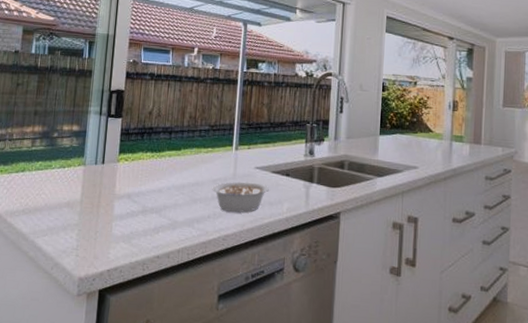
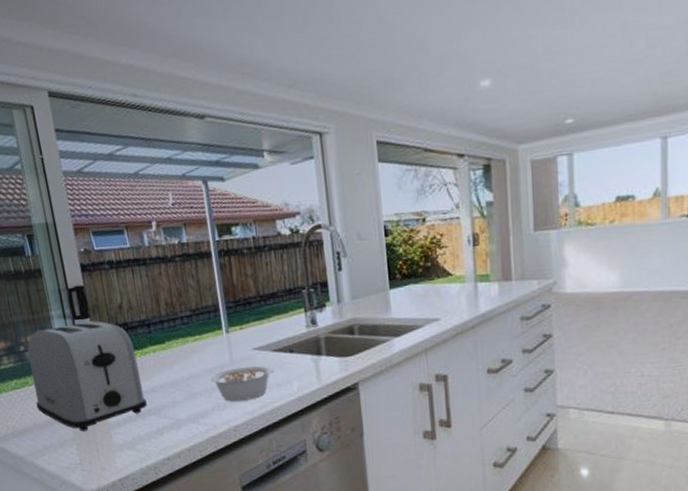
toaster: none [52,120,154,219] -> present [27,320,147,431]

